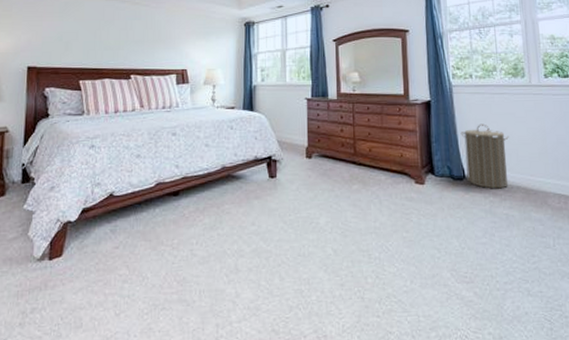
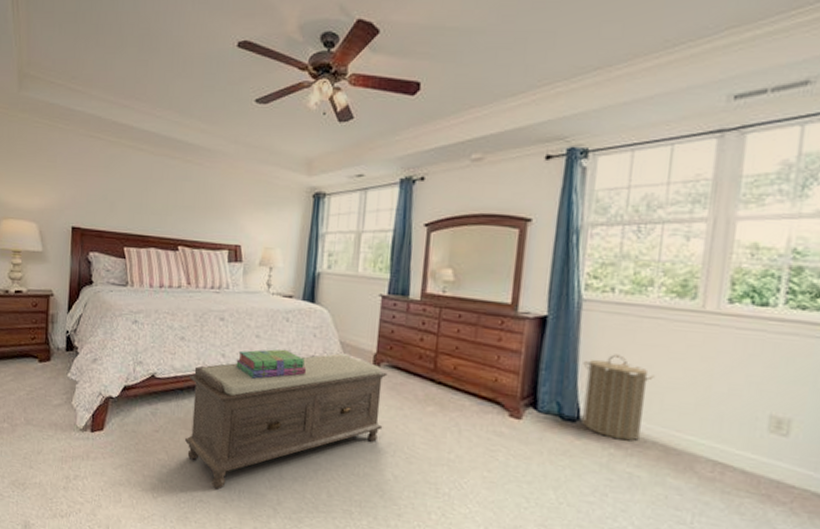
bench: none [145,151,320,293] -> present [185,353,388,489]
stack of books: none [189,153,252,183] -> present [236,349,307,379]

